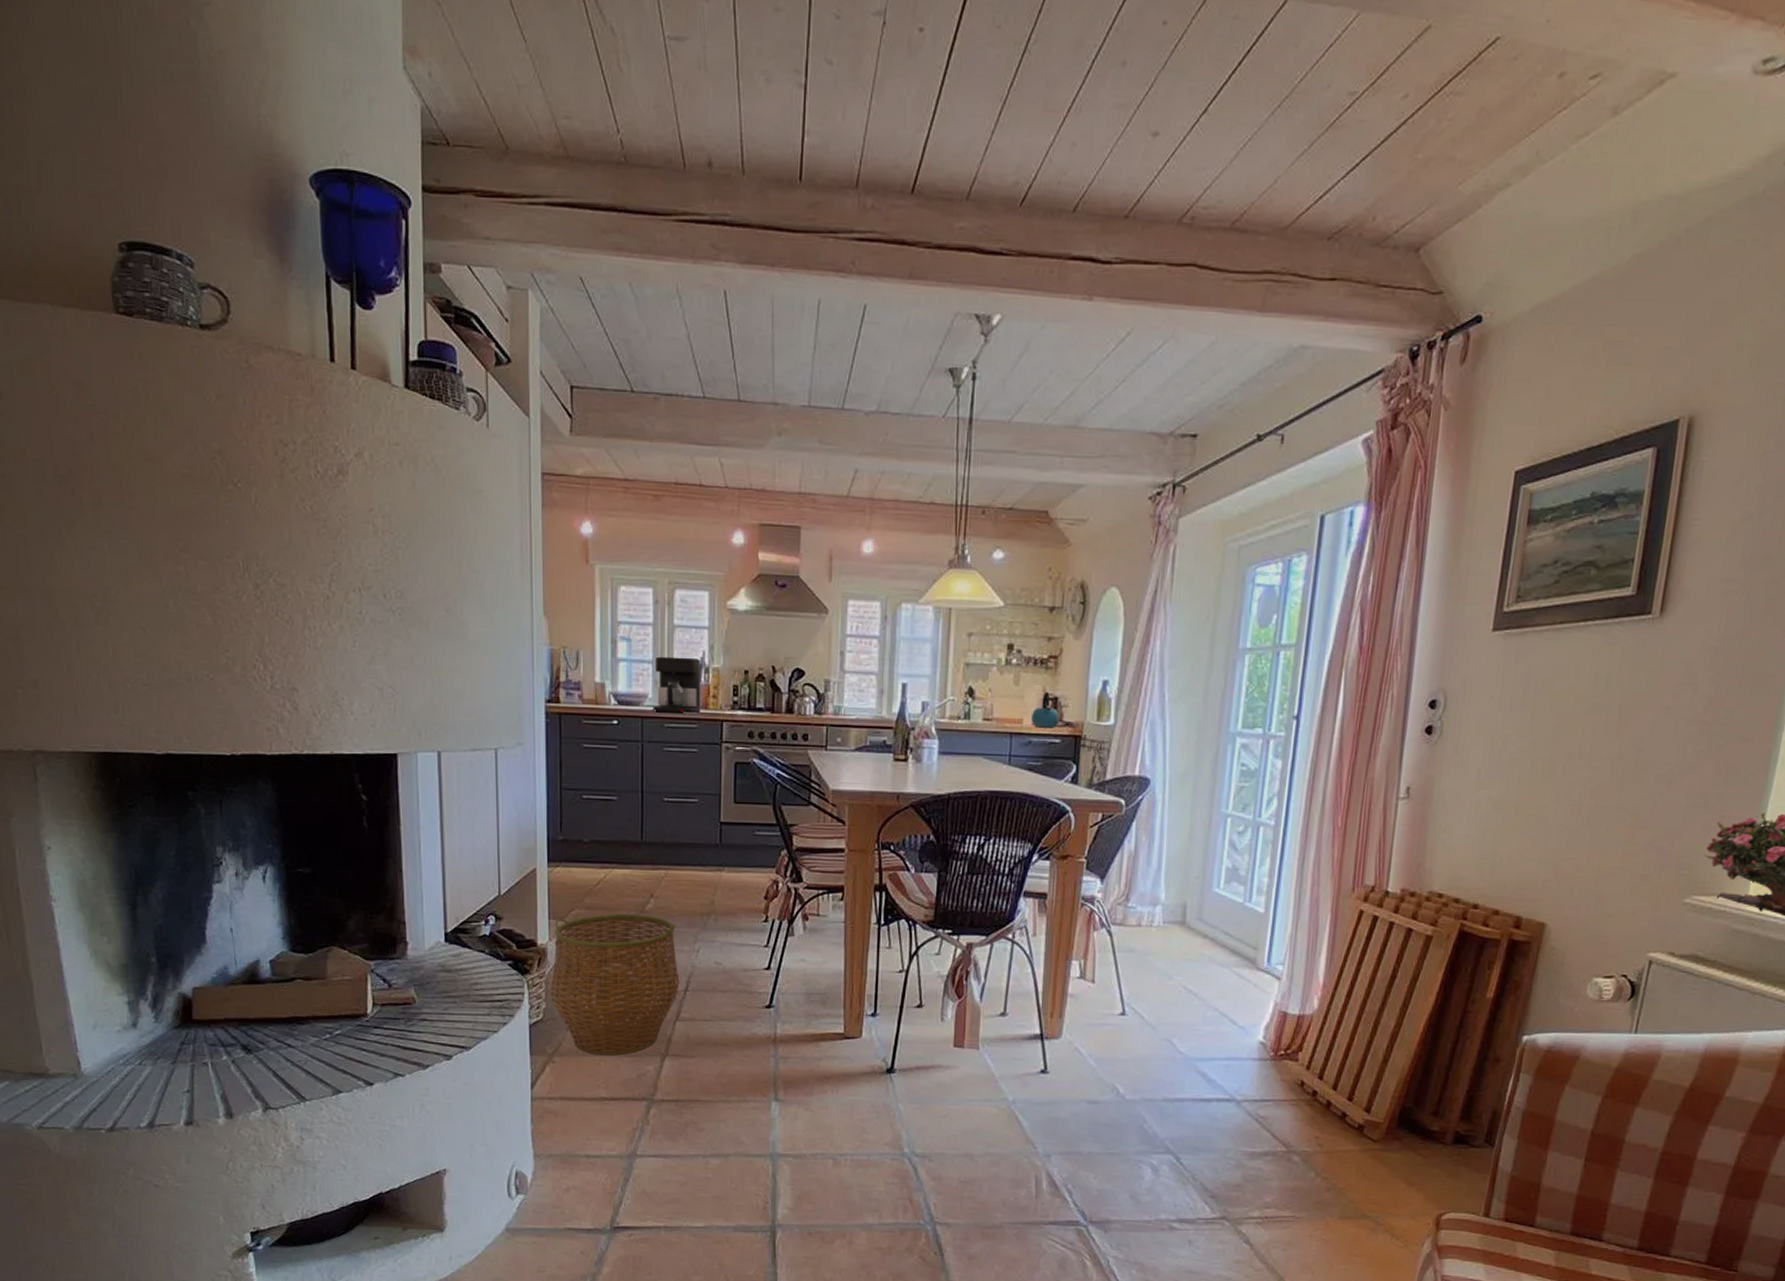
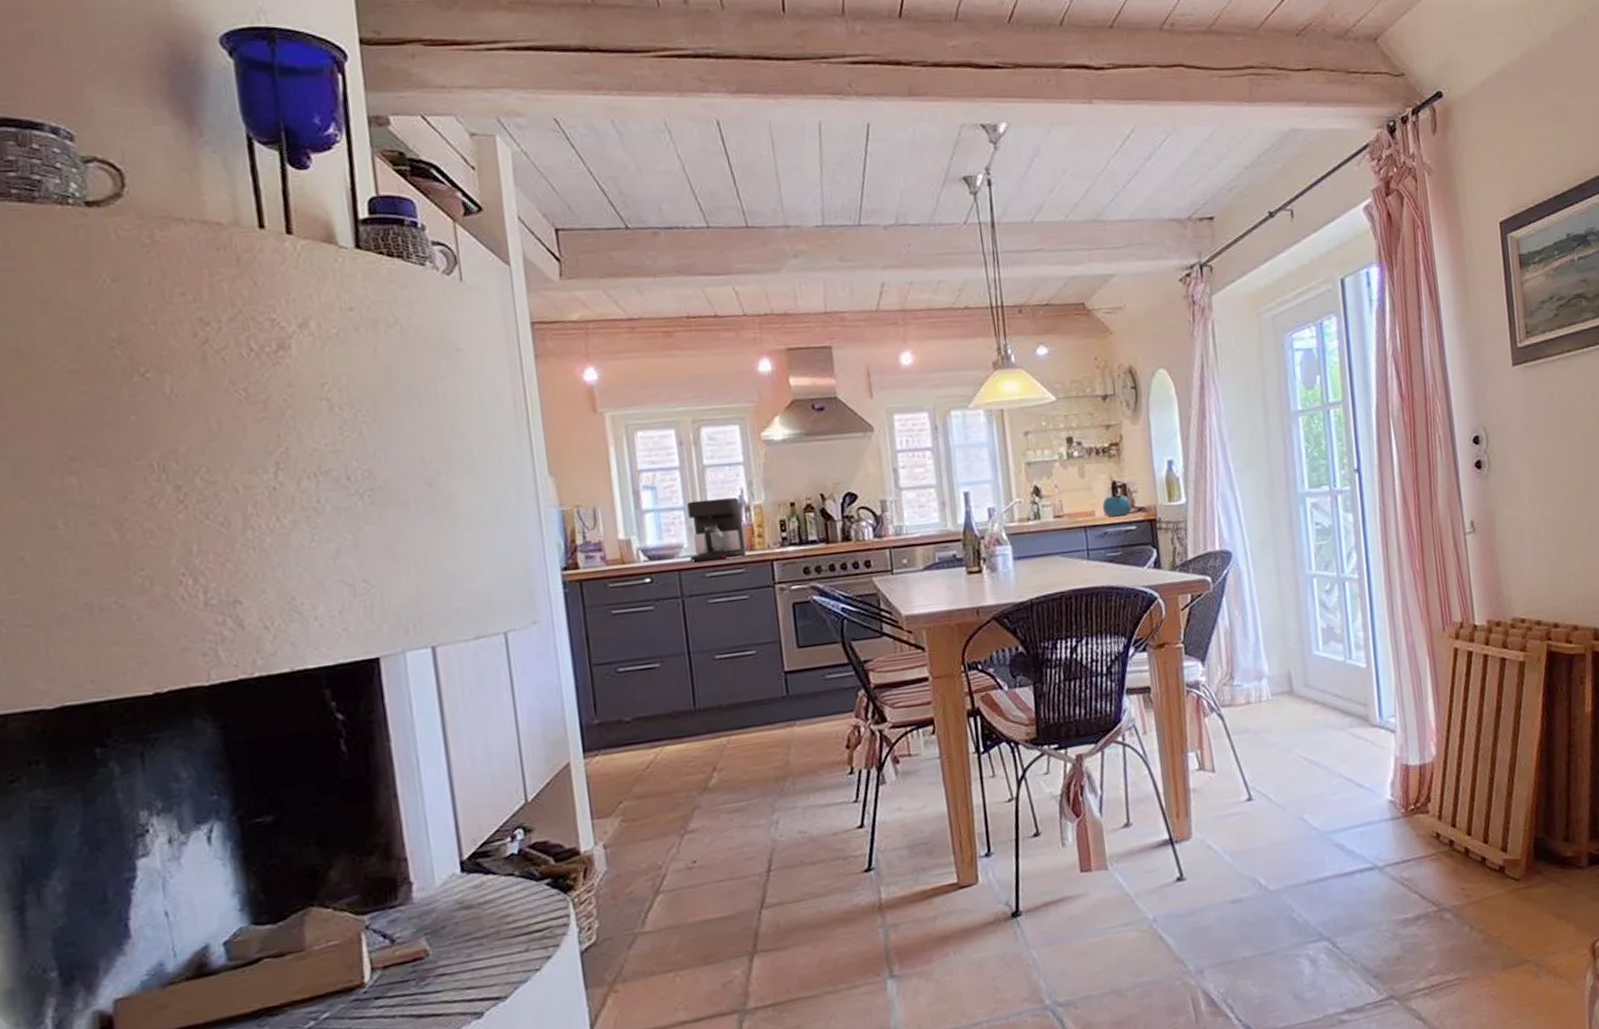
basket: present [551,913,680,1056] -> none [599,791,760,972]

